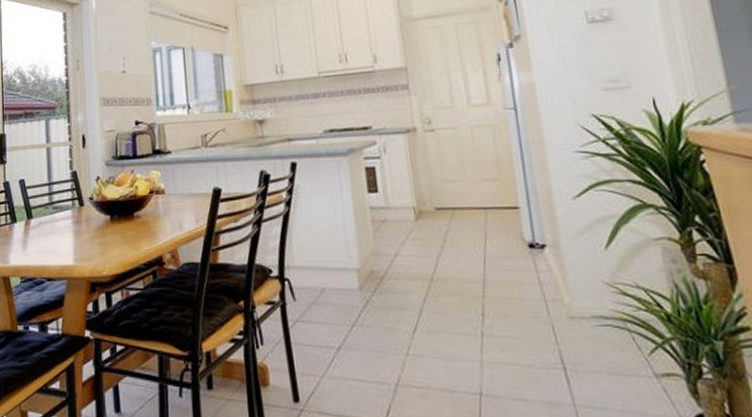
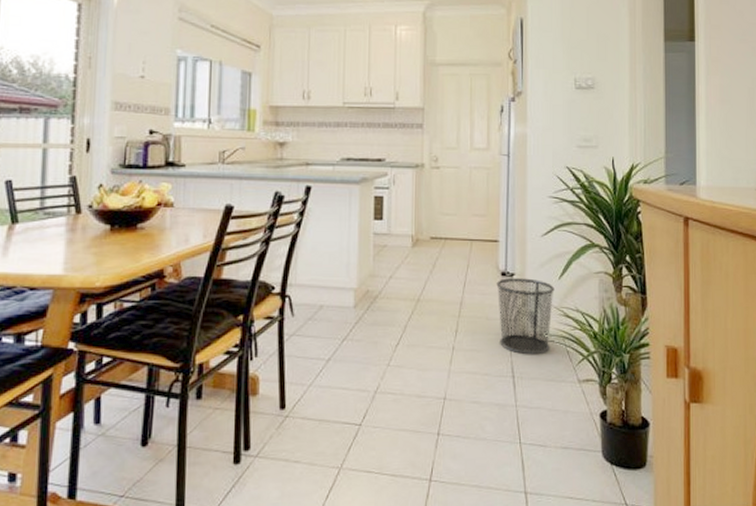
waste bin: none [524,249,609,343] -> present [496,278,554,355]

